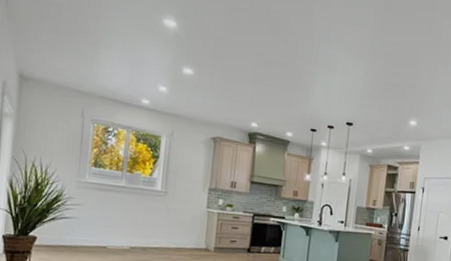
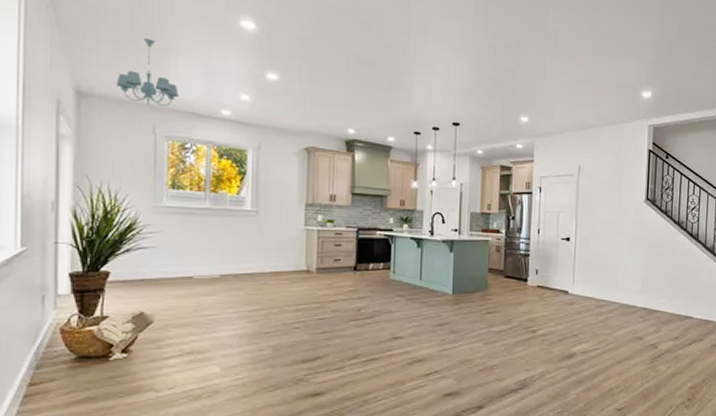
chandelier: none [53,30,106,93] -> present [116,37,179,106]

